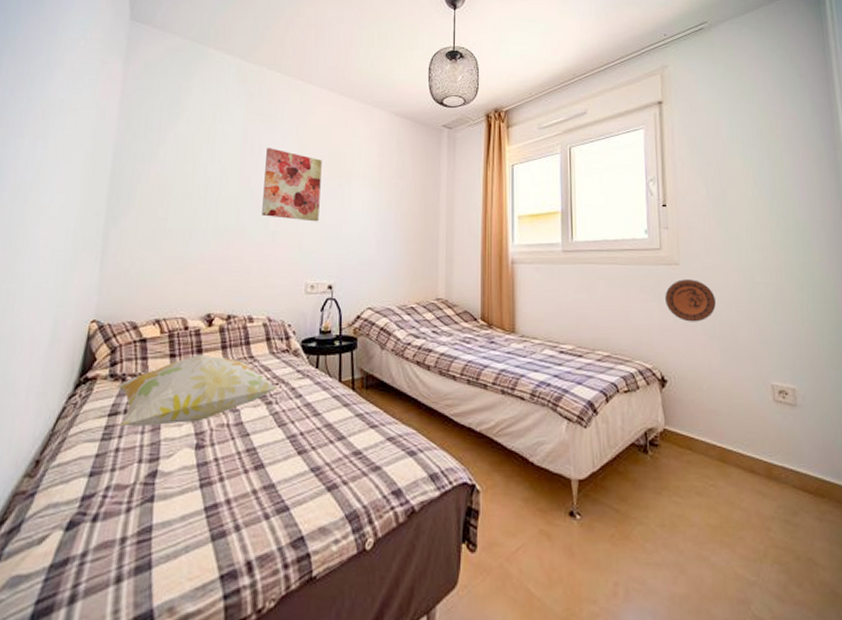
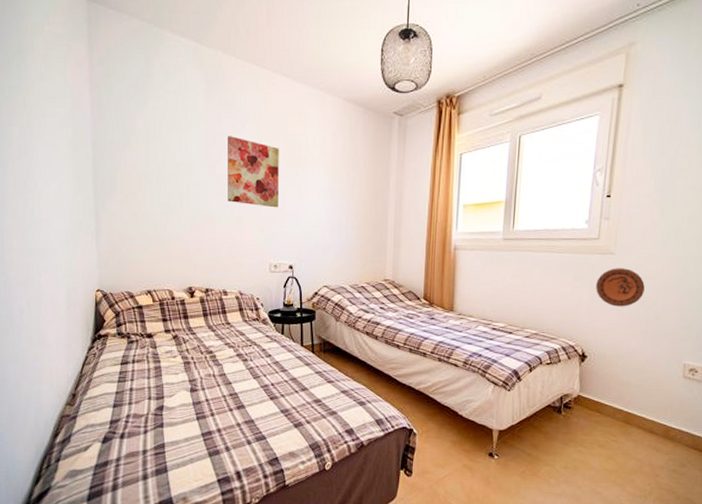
decorative pillow: present [116,355,278,427] -> none [124,320,252,374]

